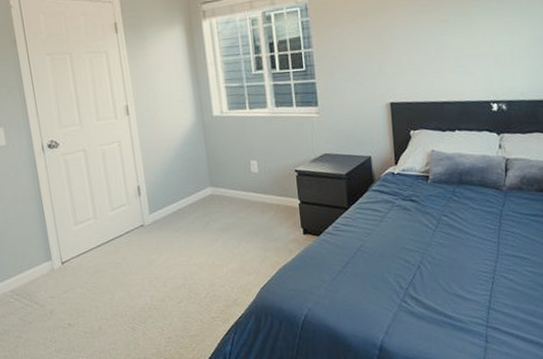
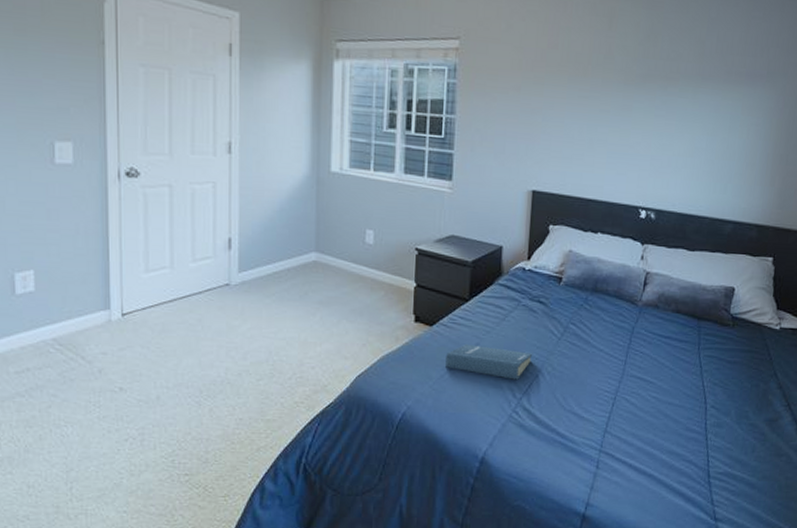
hardback book: none [335,246,413,274] -> present [445,344,533,381]

